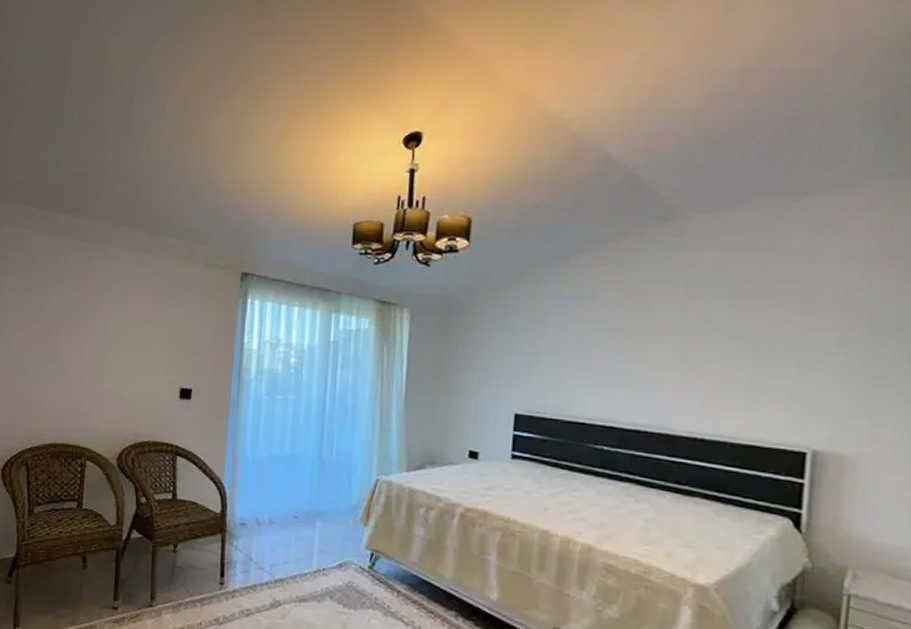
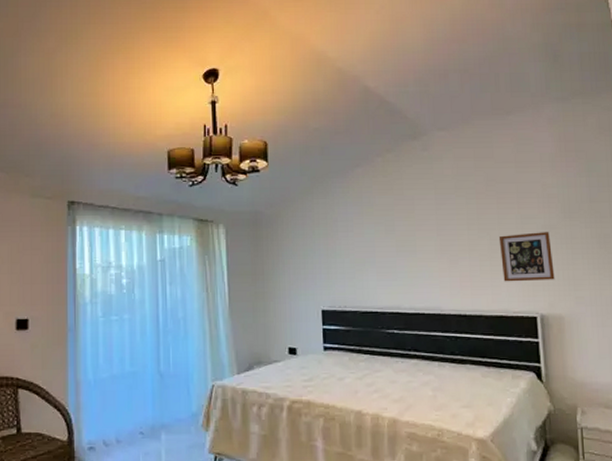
picture frame: none [765,347,845,410] -> present [498,232,555,282]

